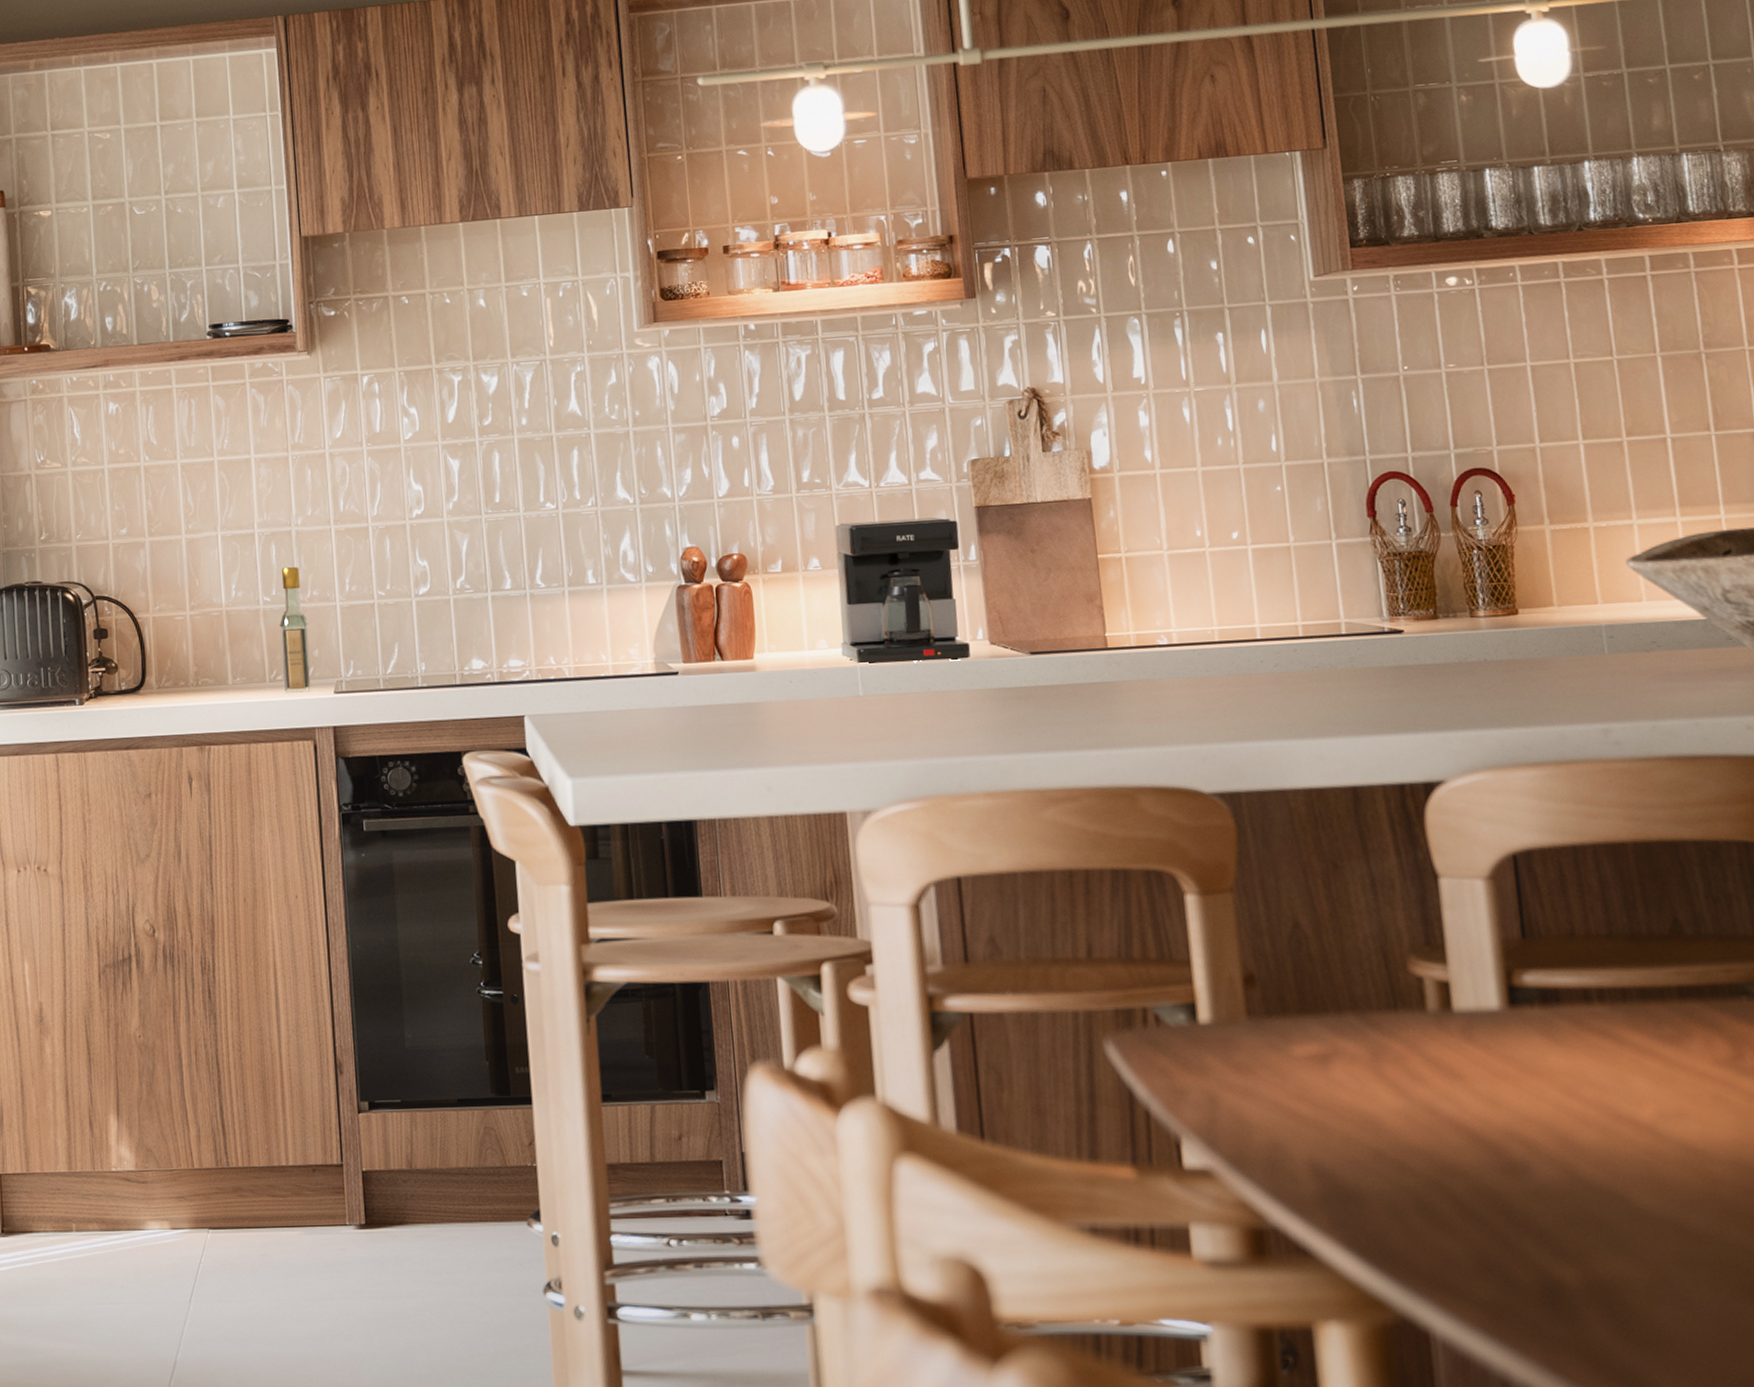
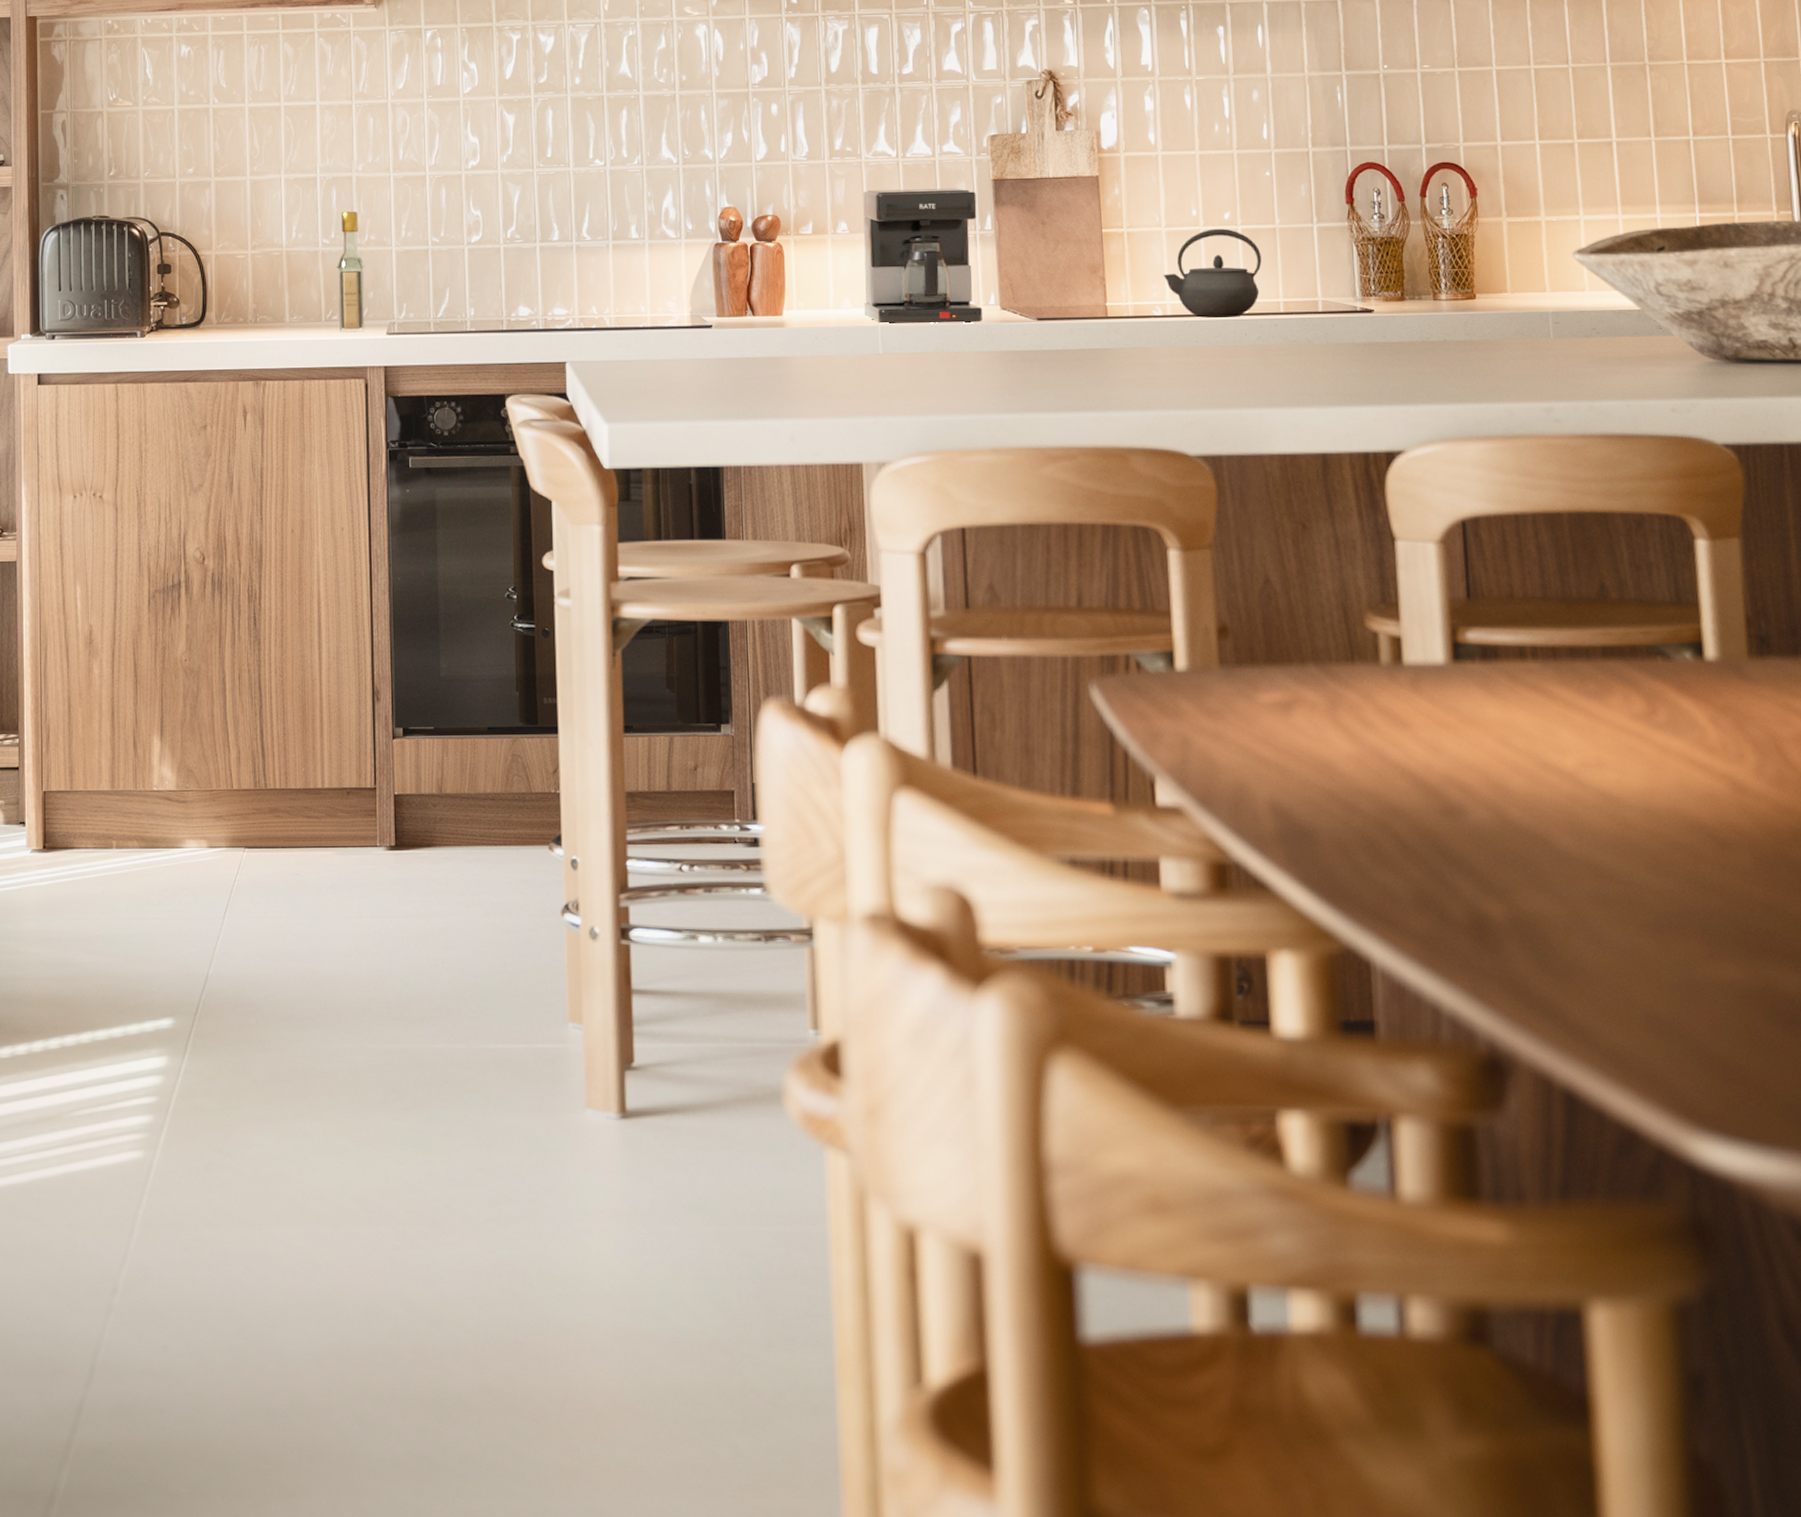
kettle: none [1167,549,1276,645] -> present [1163,228,1262,318]

